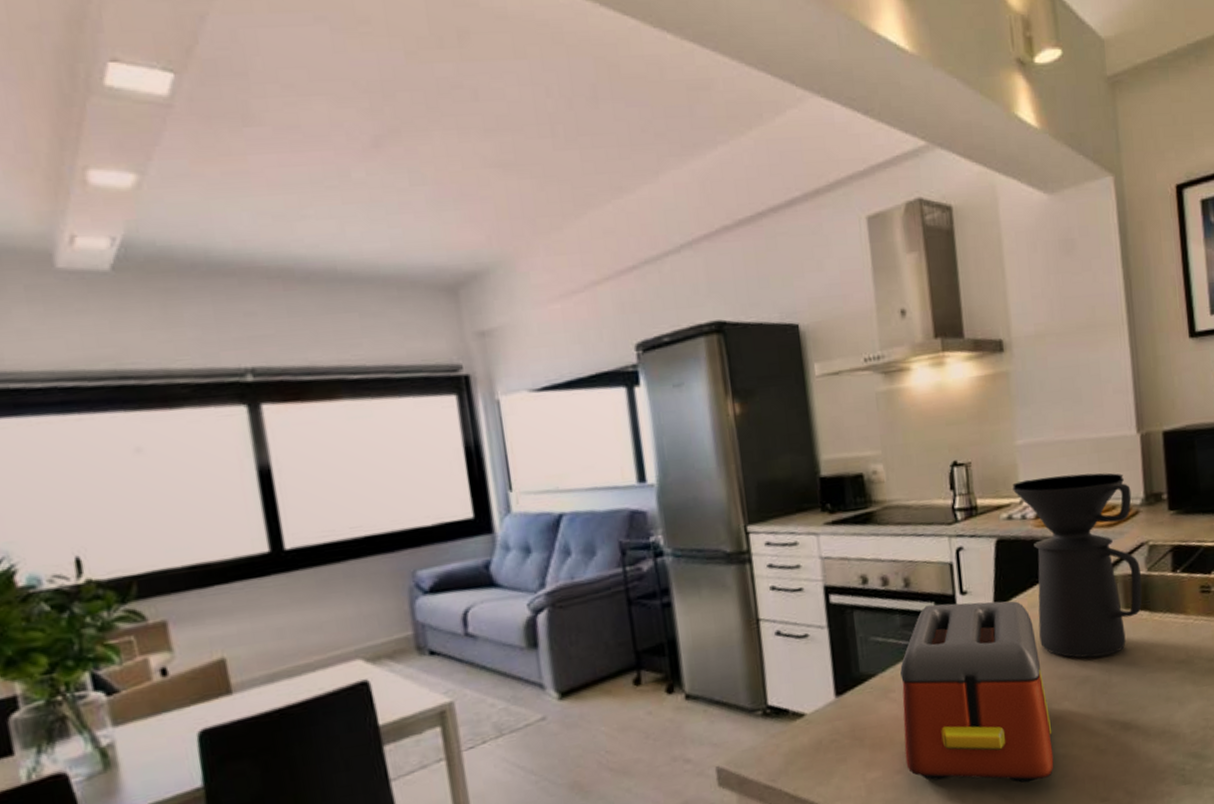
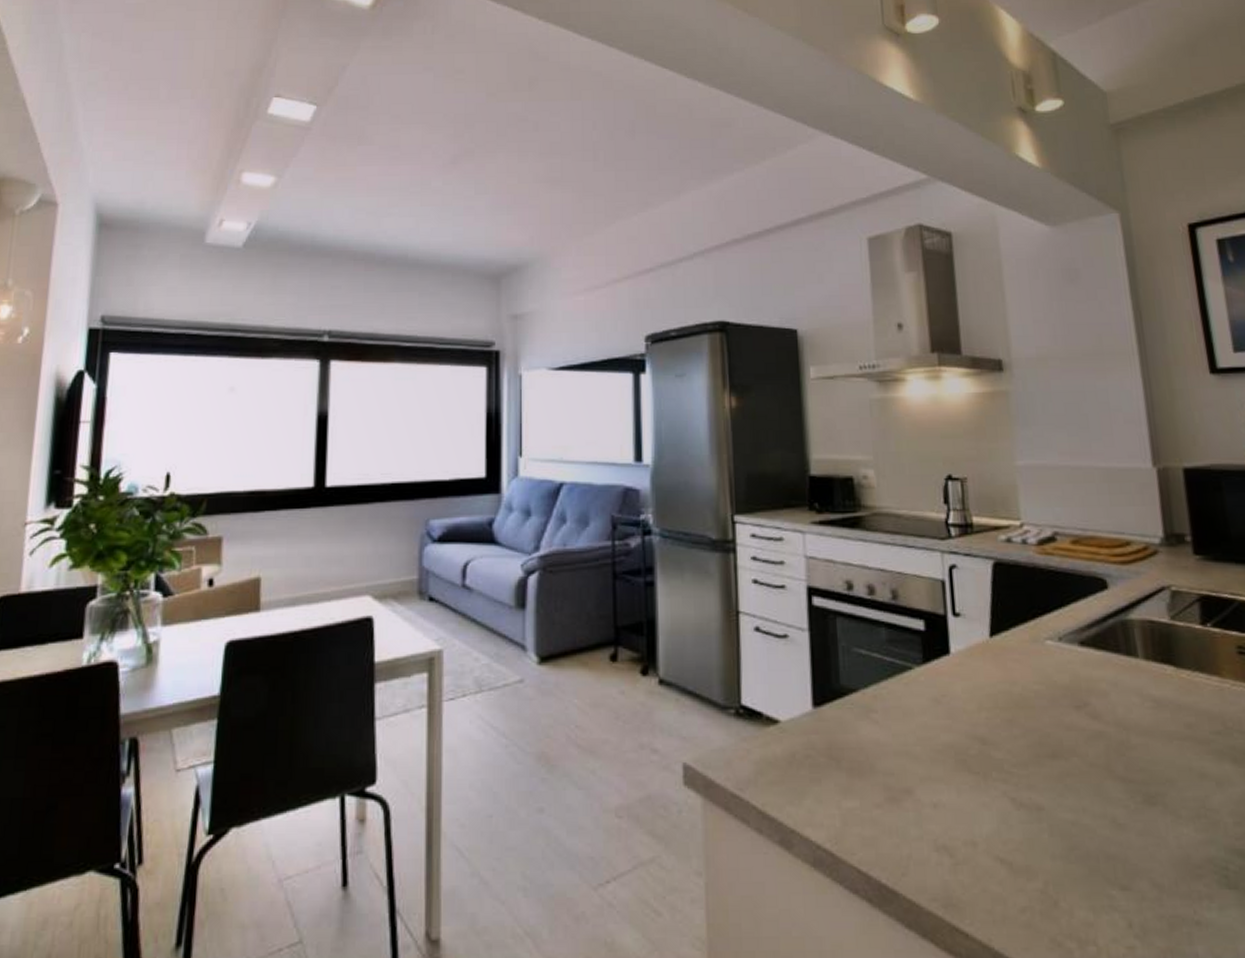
toaster: present [899,600,1054,784] -> none [883,622,1061,848]
coffee maker: present [1012,473,1142,658] -> none [1012,502,1165,711]

